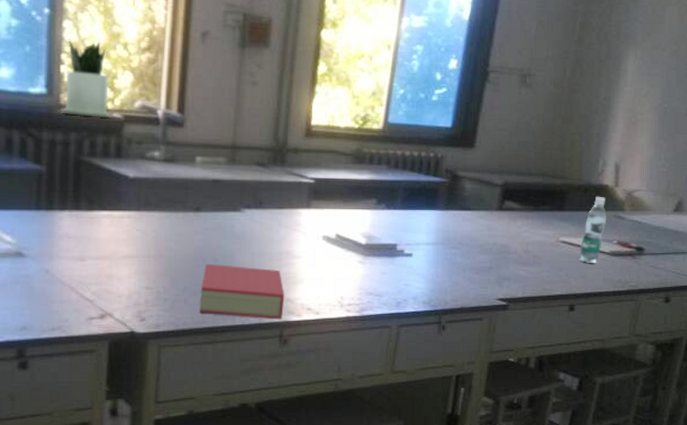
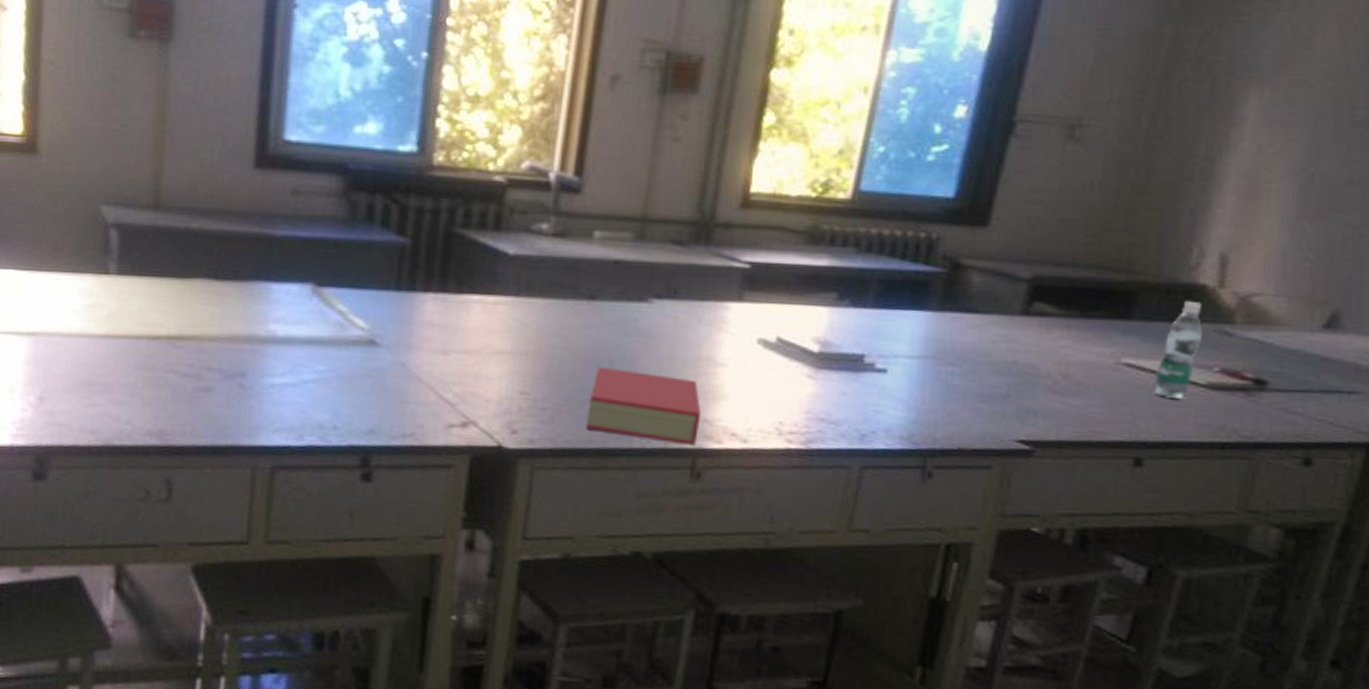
planter: present [61,39,111,118] -> none [433,87,493,181]

